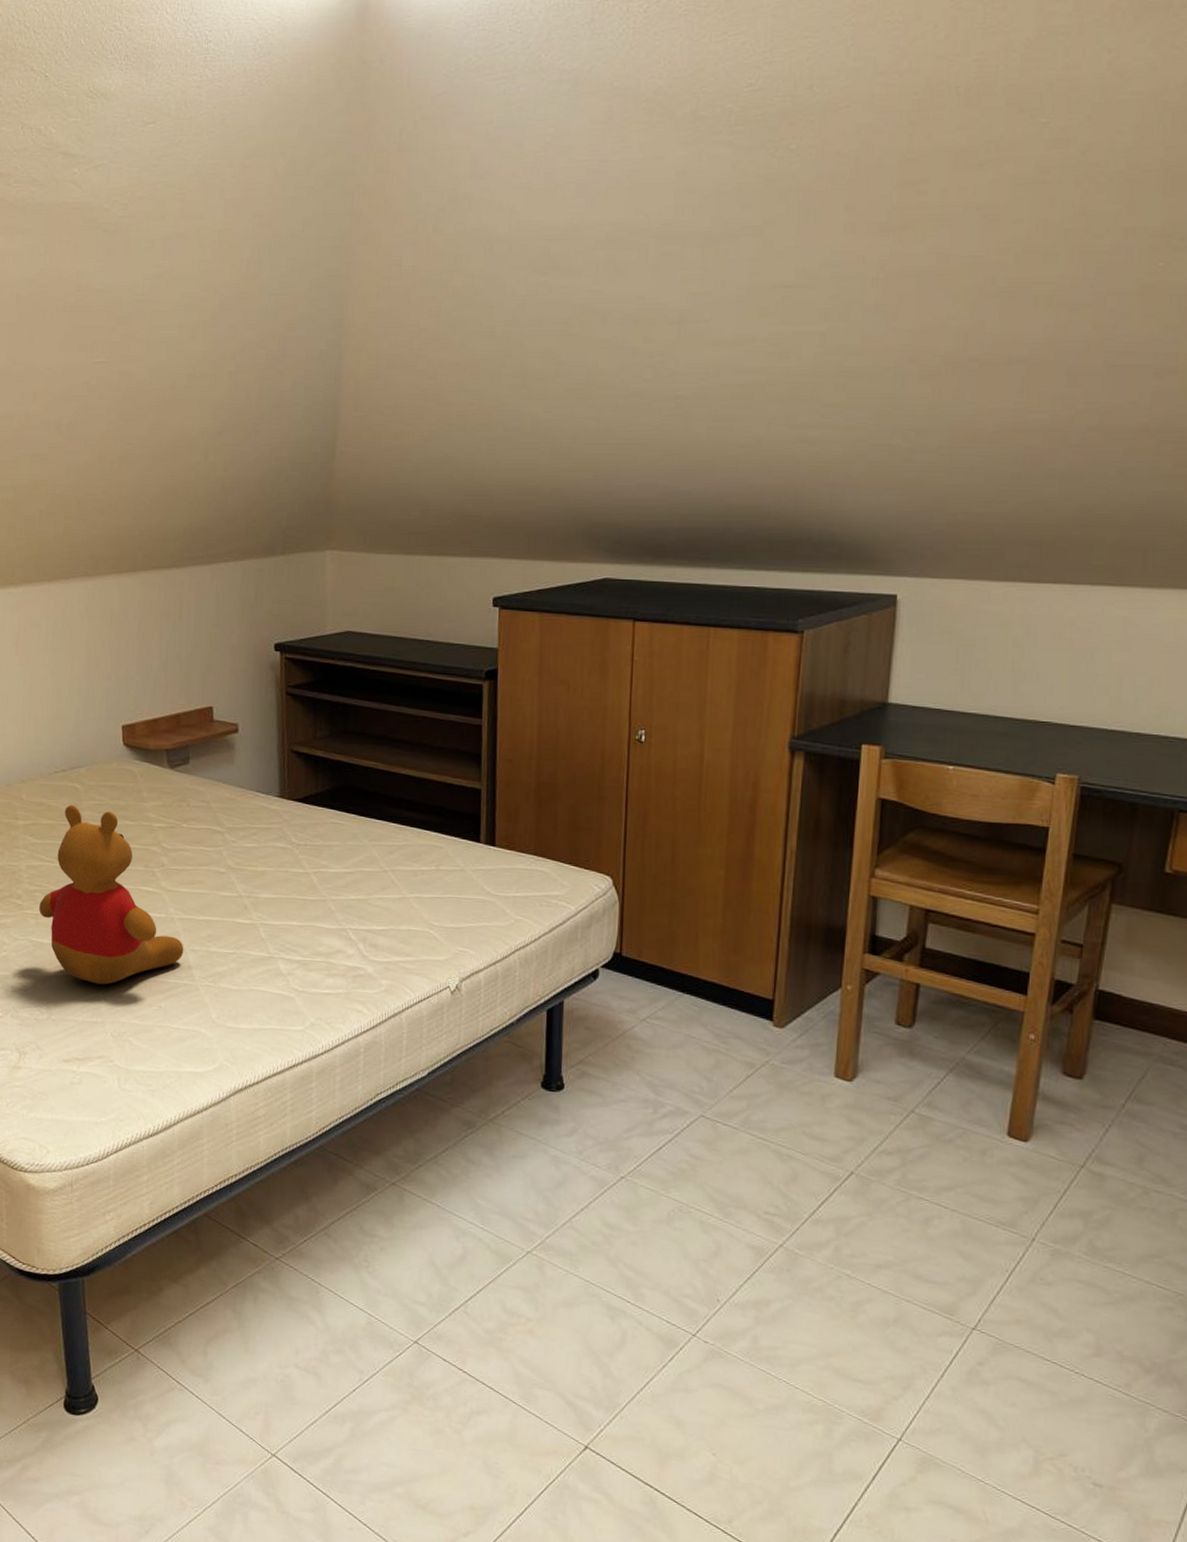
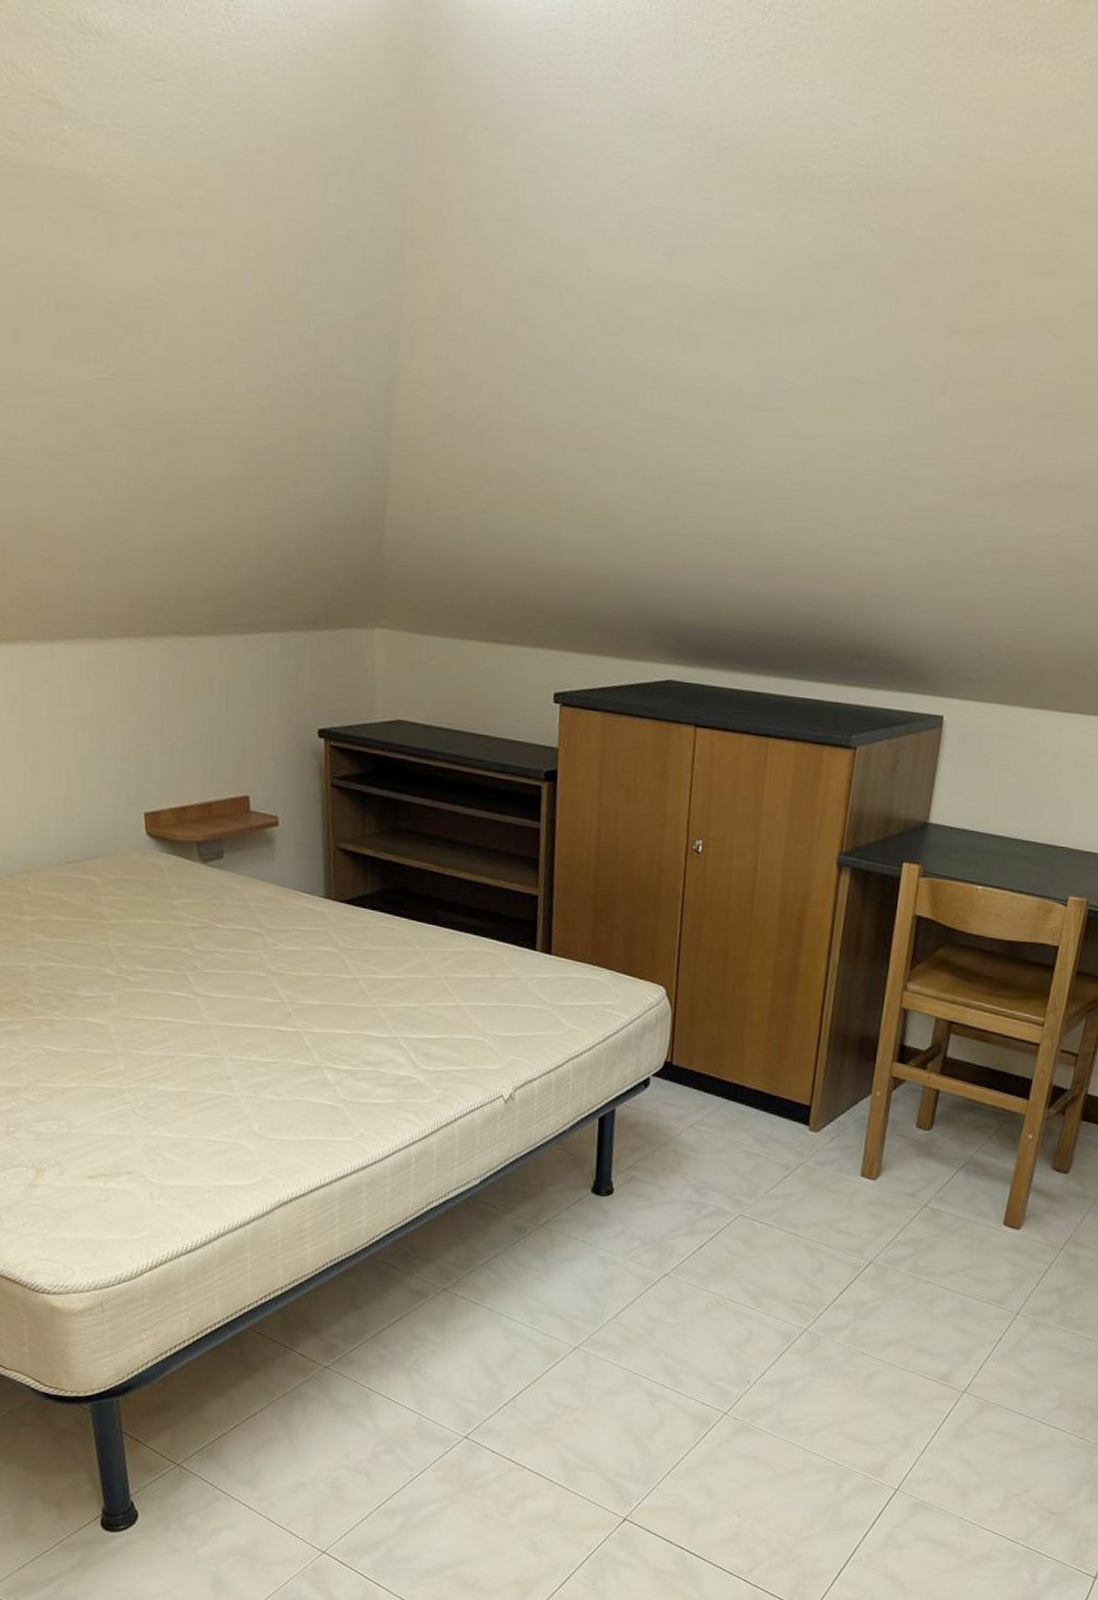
teddy bear: present [39,804,184,985] -> none [53,899,222,1097]

